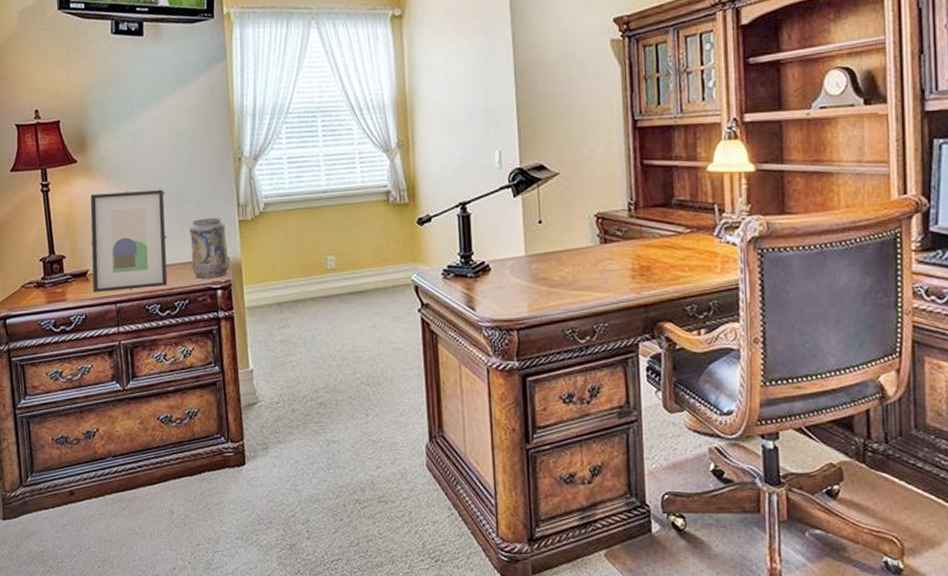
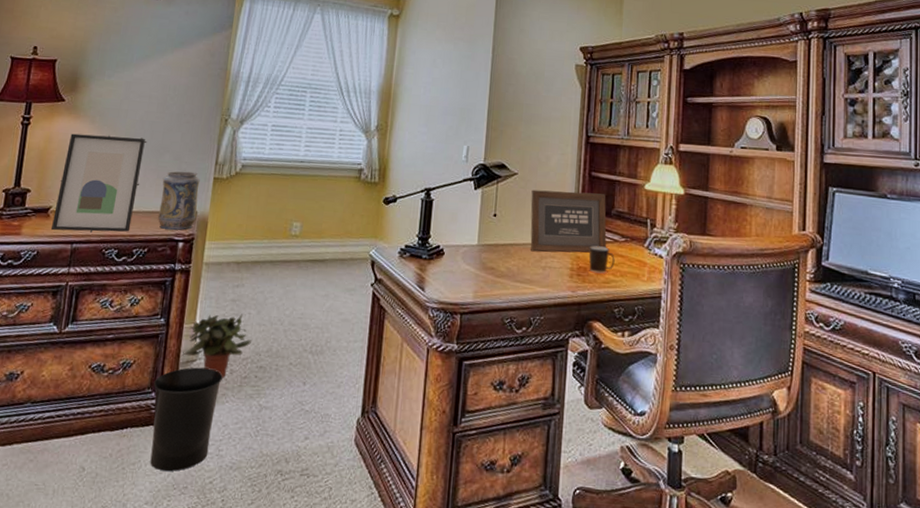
waste bin: none [221,409,286,509] -> present [150,367,223,472]
potted plant: none [244,354,307,418] -> present [184,314,251,378]
picture frame: none [577,183,669,256] -> present [530,189,607,253]
mug: none [650,241,681,271] -> present [588,246,615,274]

